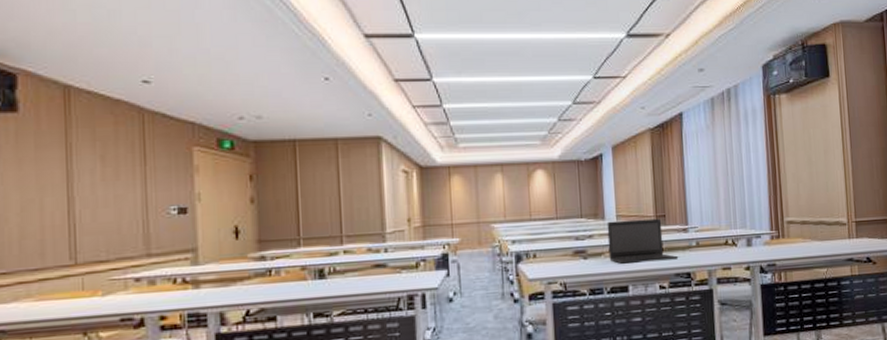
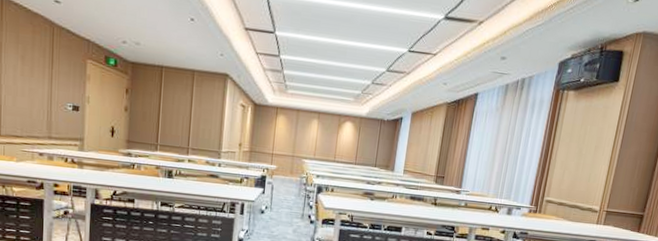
laptop: present [607,218,679,264] -> none [391,173,448,214]

